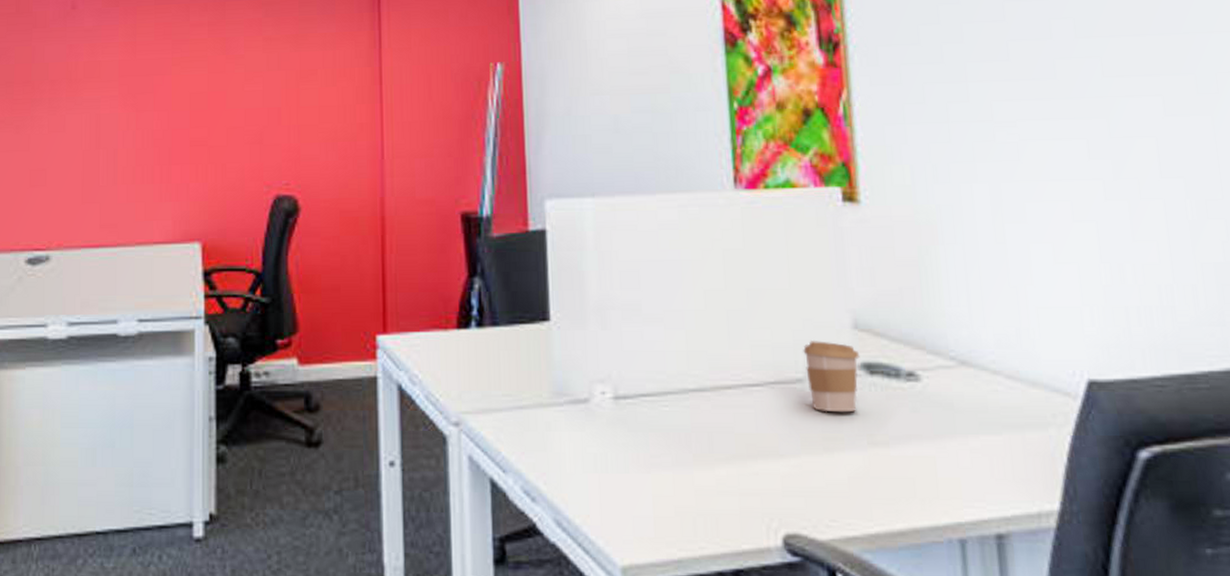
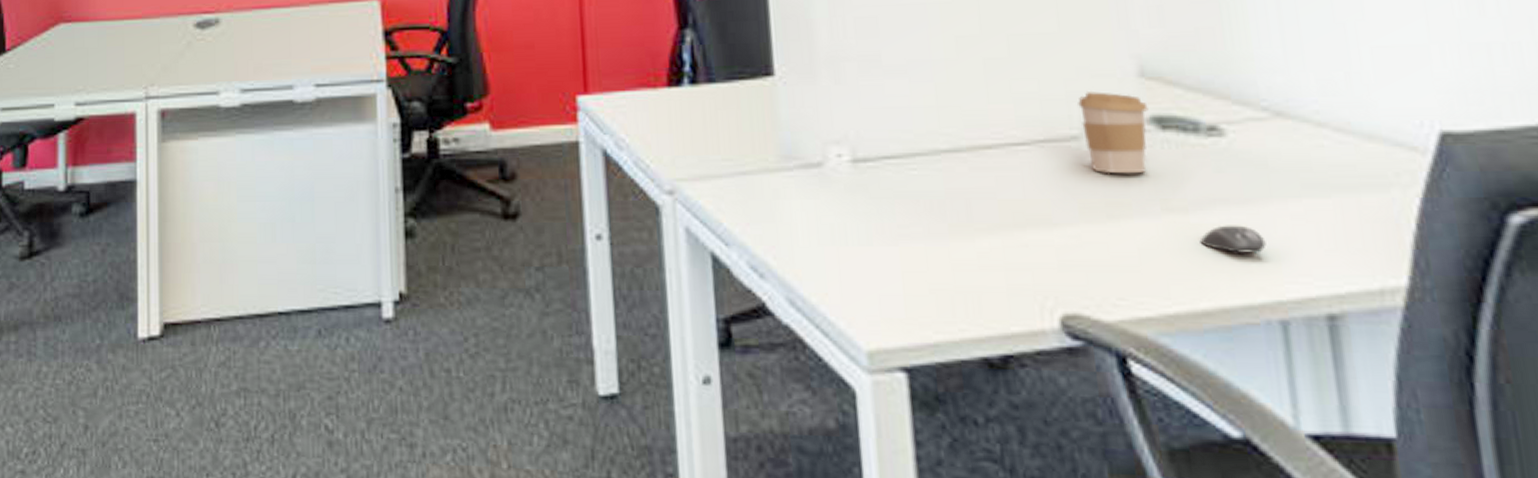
computer mouse: none [897,457,950,483] -> present [1199,225,1267,255]

